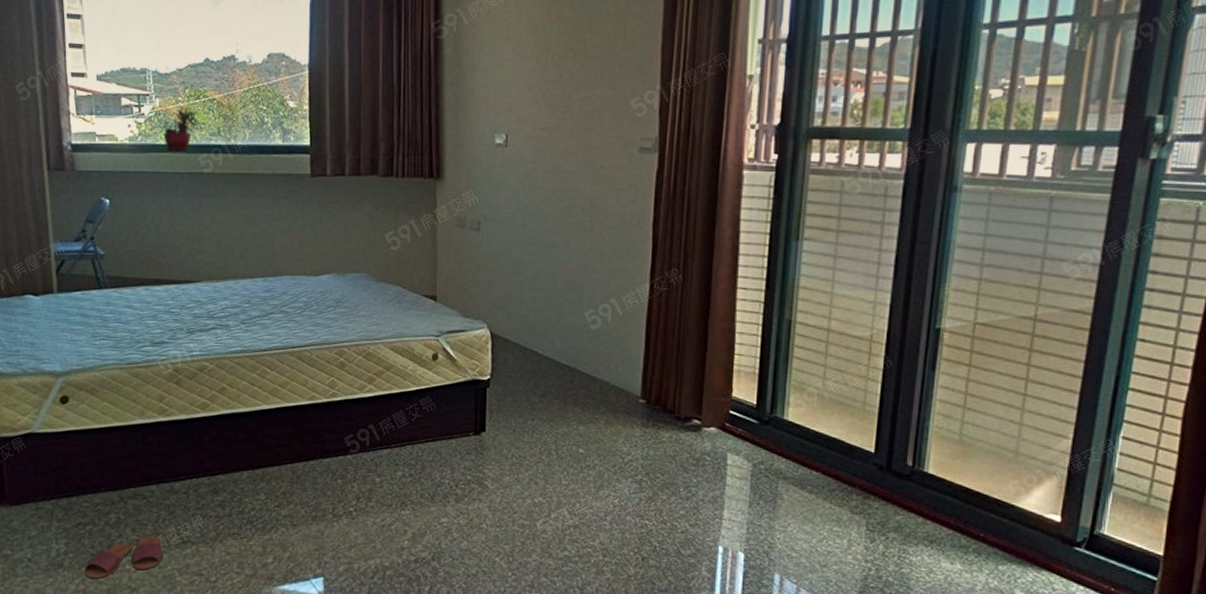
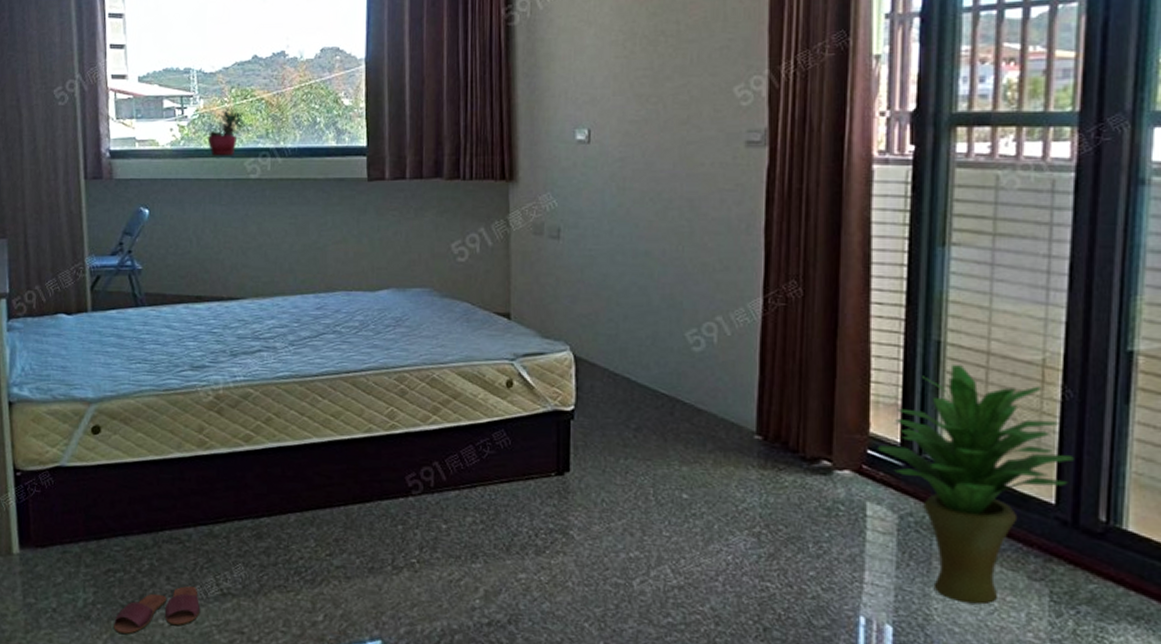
potted plant: none [737,340,891,534] -> present [877,365,1074,604]

